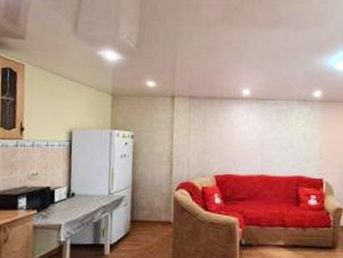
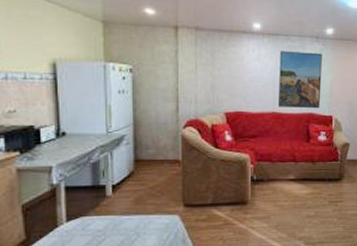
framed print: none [266,115,310,172] -> present [277,51,322,109]

